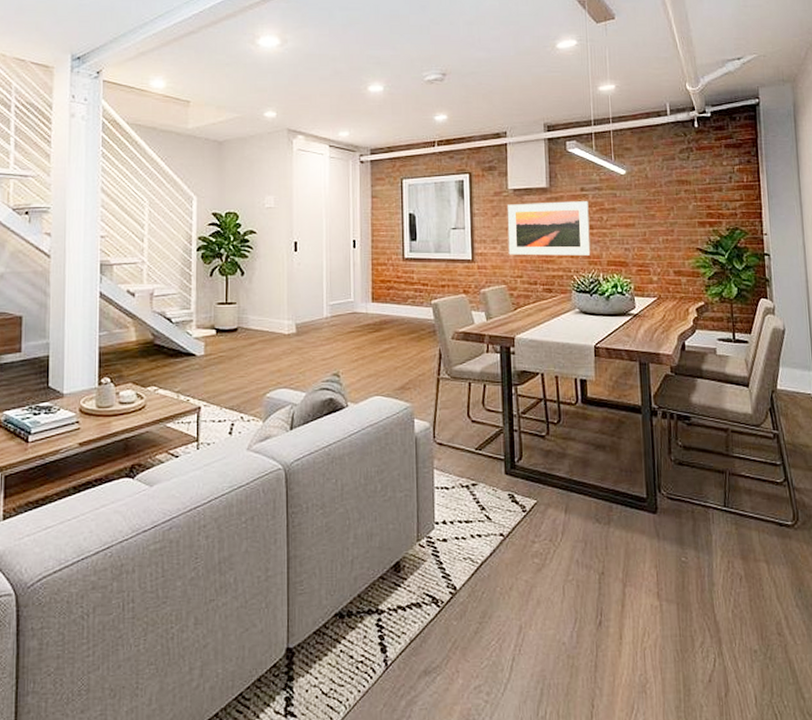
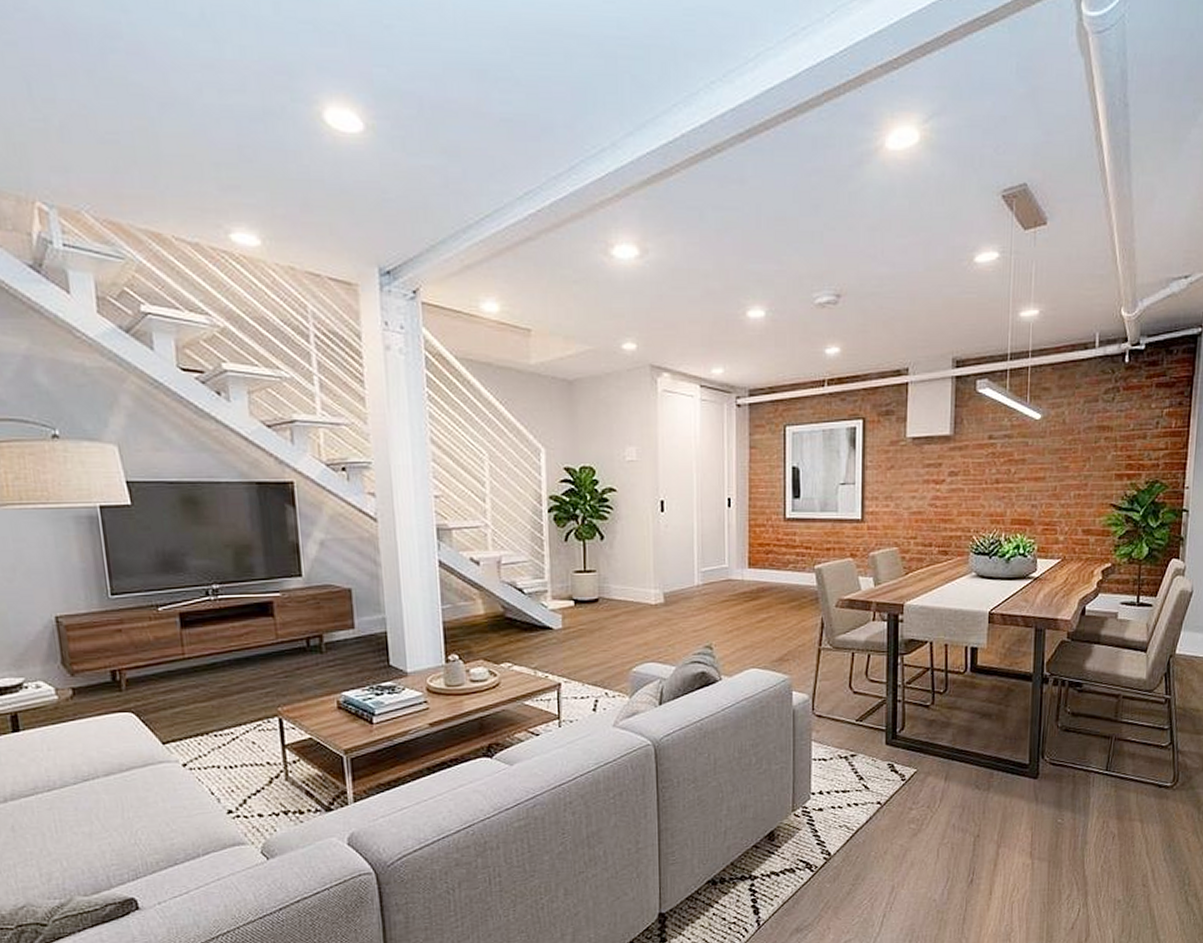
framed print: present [507,201,591,256] -> none [902,451,996,514]

